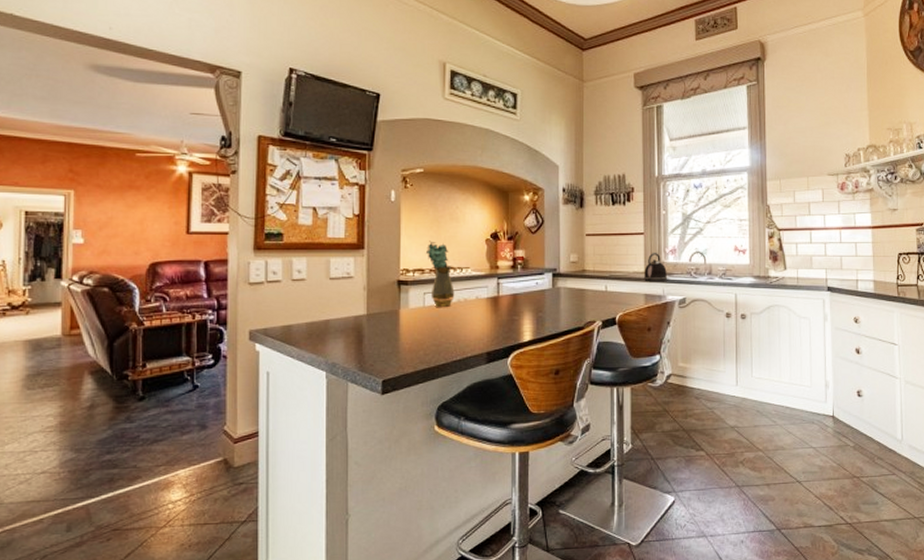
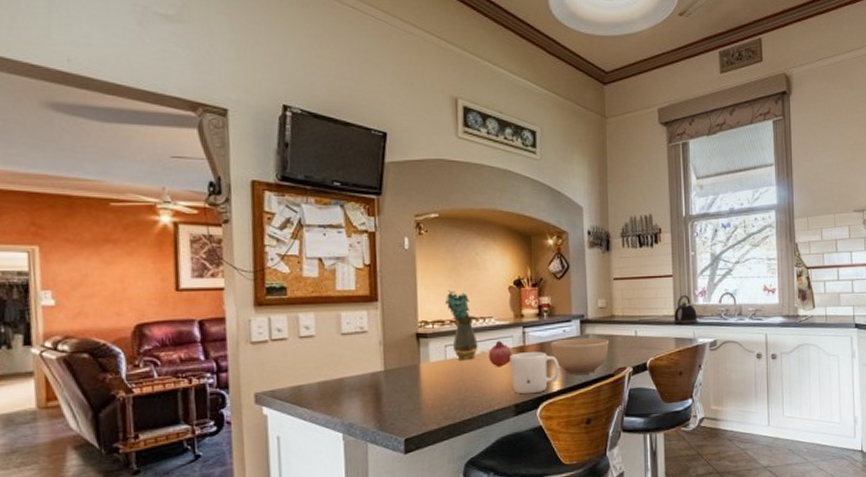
fruit: none [464,289,487,316] -> present [488,340,512,367]
mug: none [484,302,531,343] -> present [510,351,560,395]
bowl: none [523,290,580,326] -> present [551,337,610,374]

